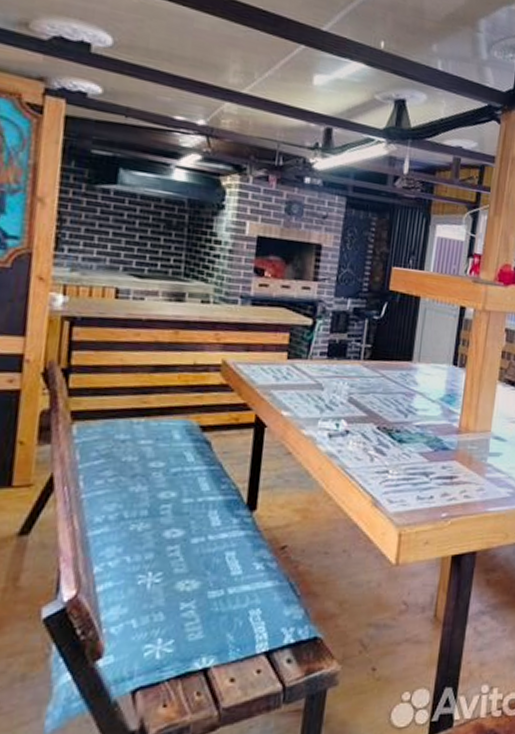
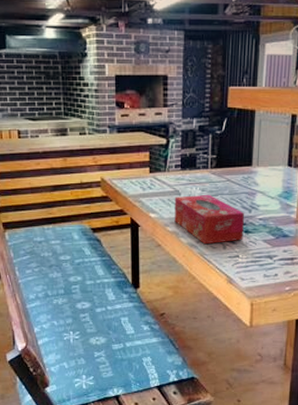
tissue box: none [312,391,400,455] -> present [174,194,245,245]

